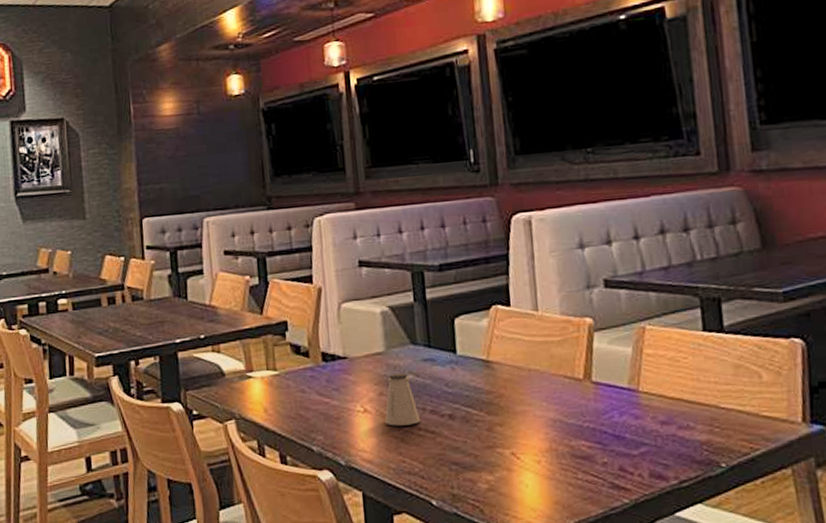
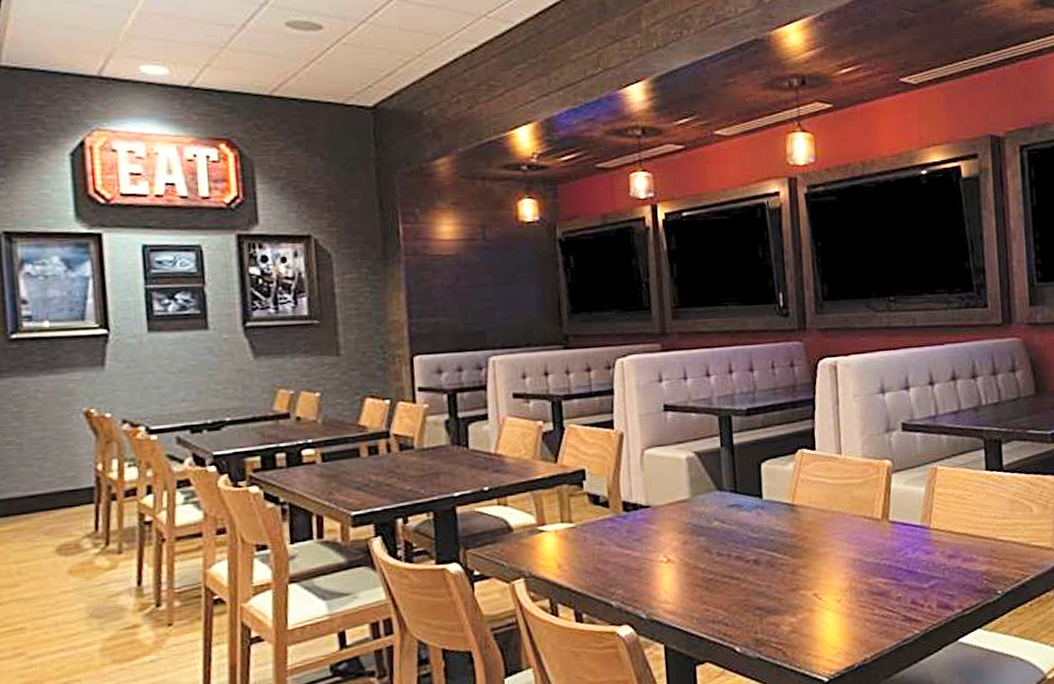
saltshaker: present [384,373,421,426] -> none [688,520,726,575]

